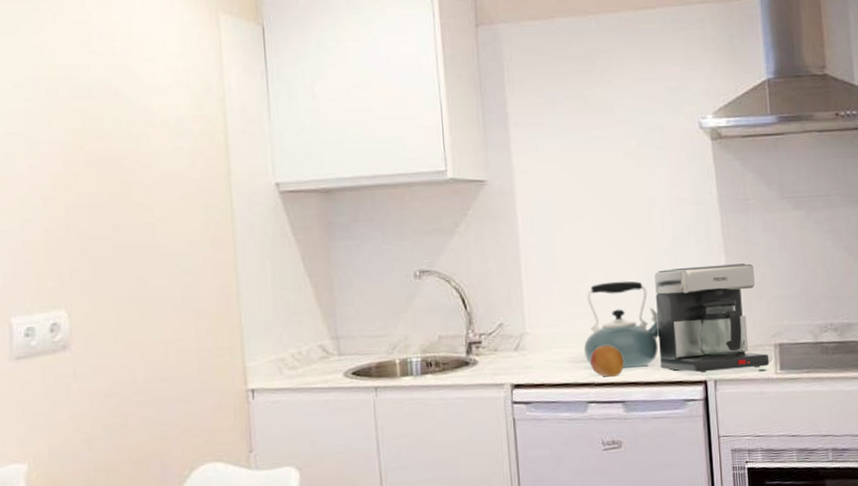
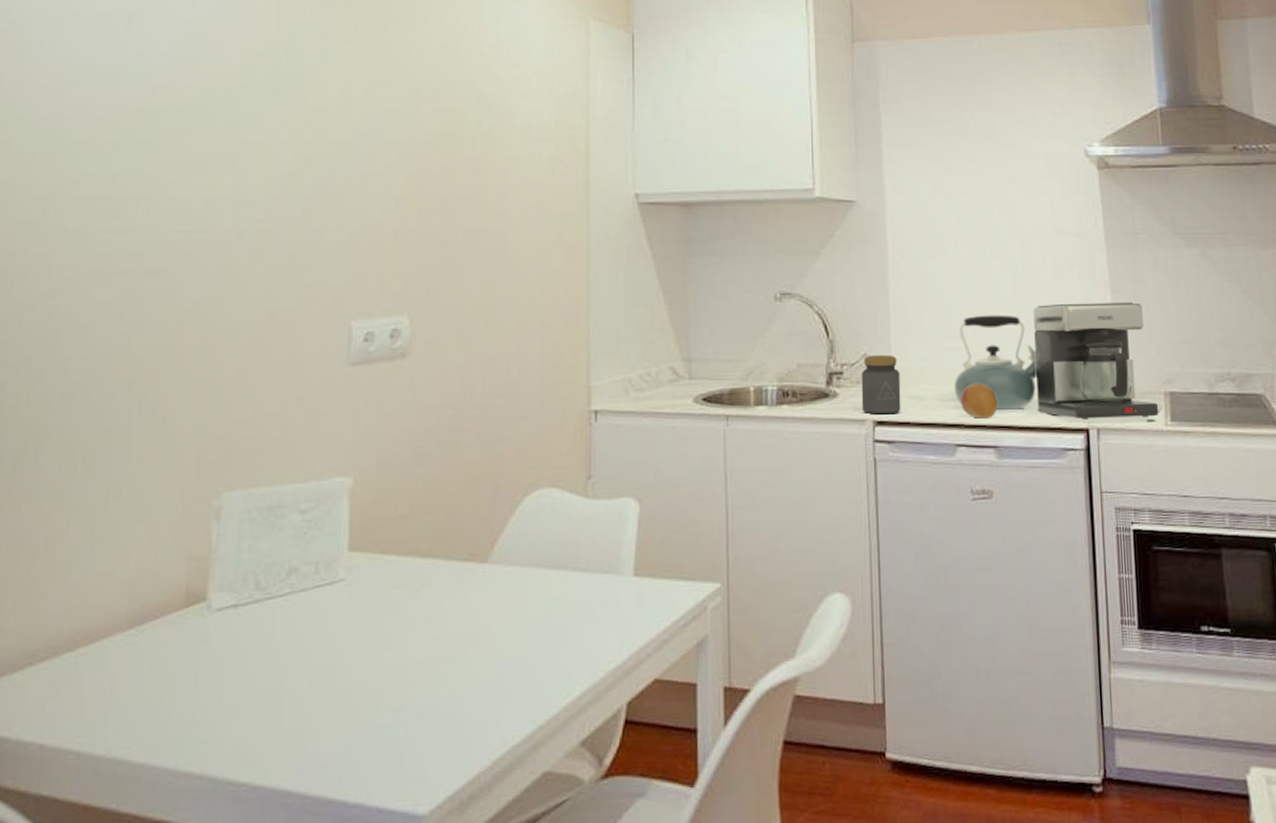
jar: none [498,323,536,379] -> present [861,354,901,415]

